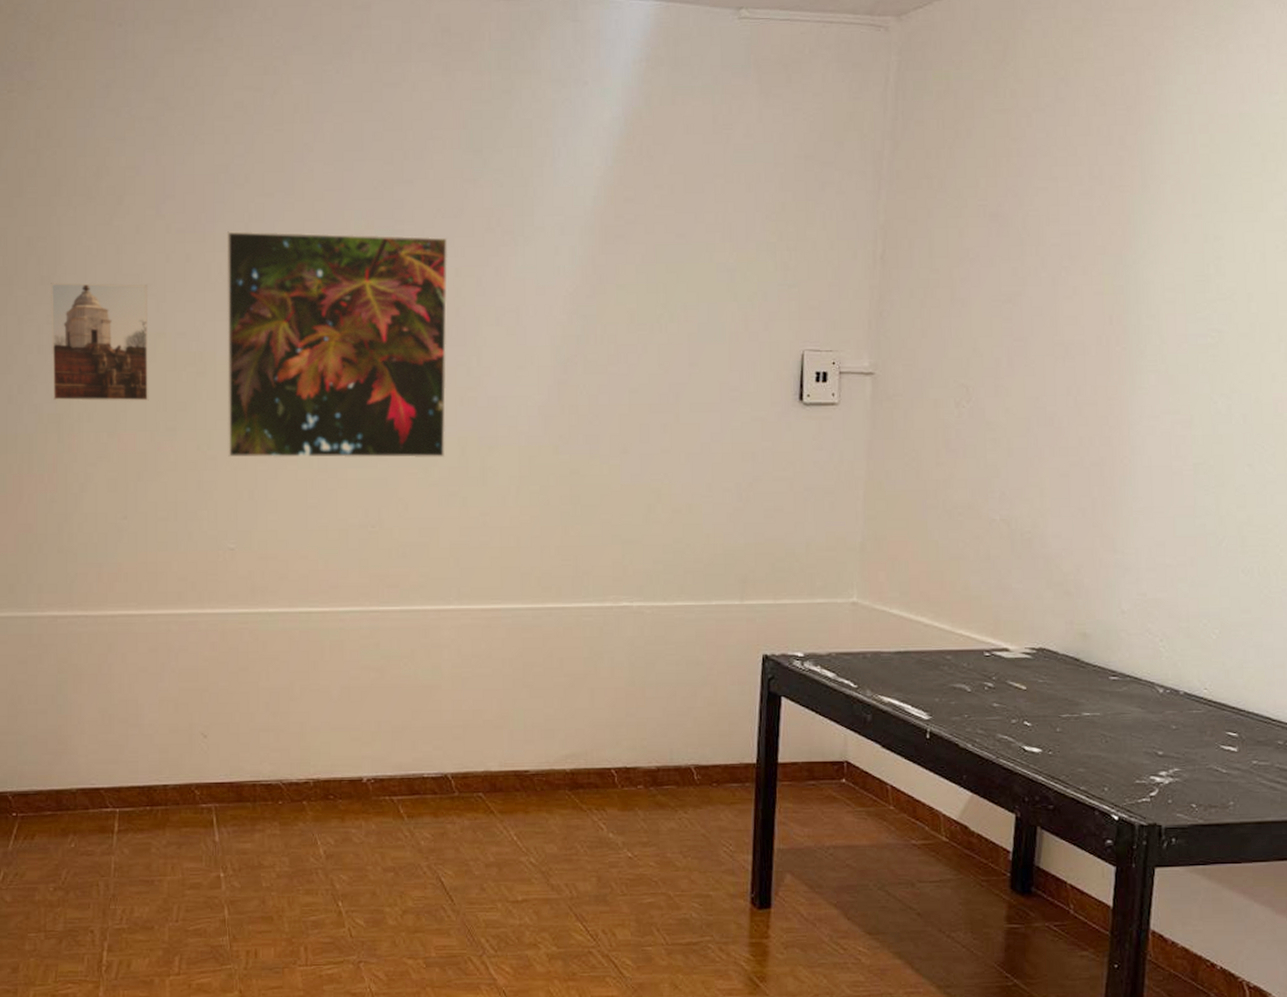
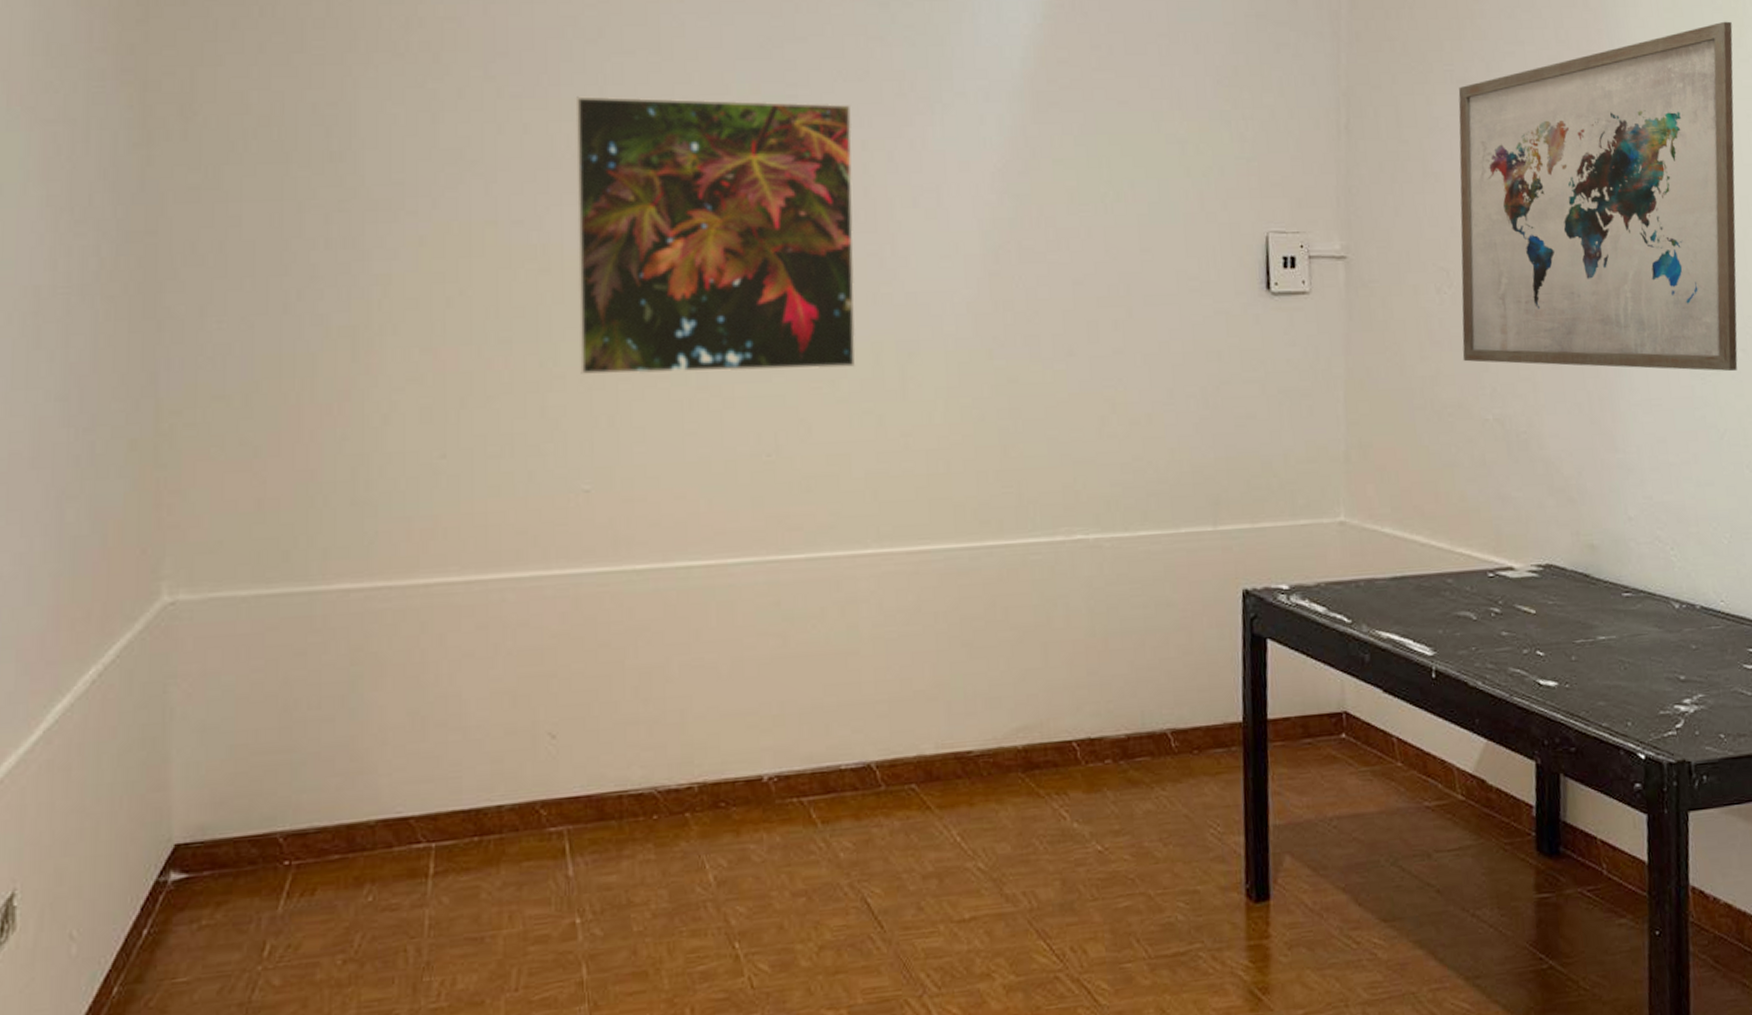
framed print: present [51,282,149,401] -> none [343,159,476,309]
wall art: none [975,156,1269,485] -> present [1458,21,1738,372]

